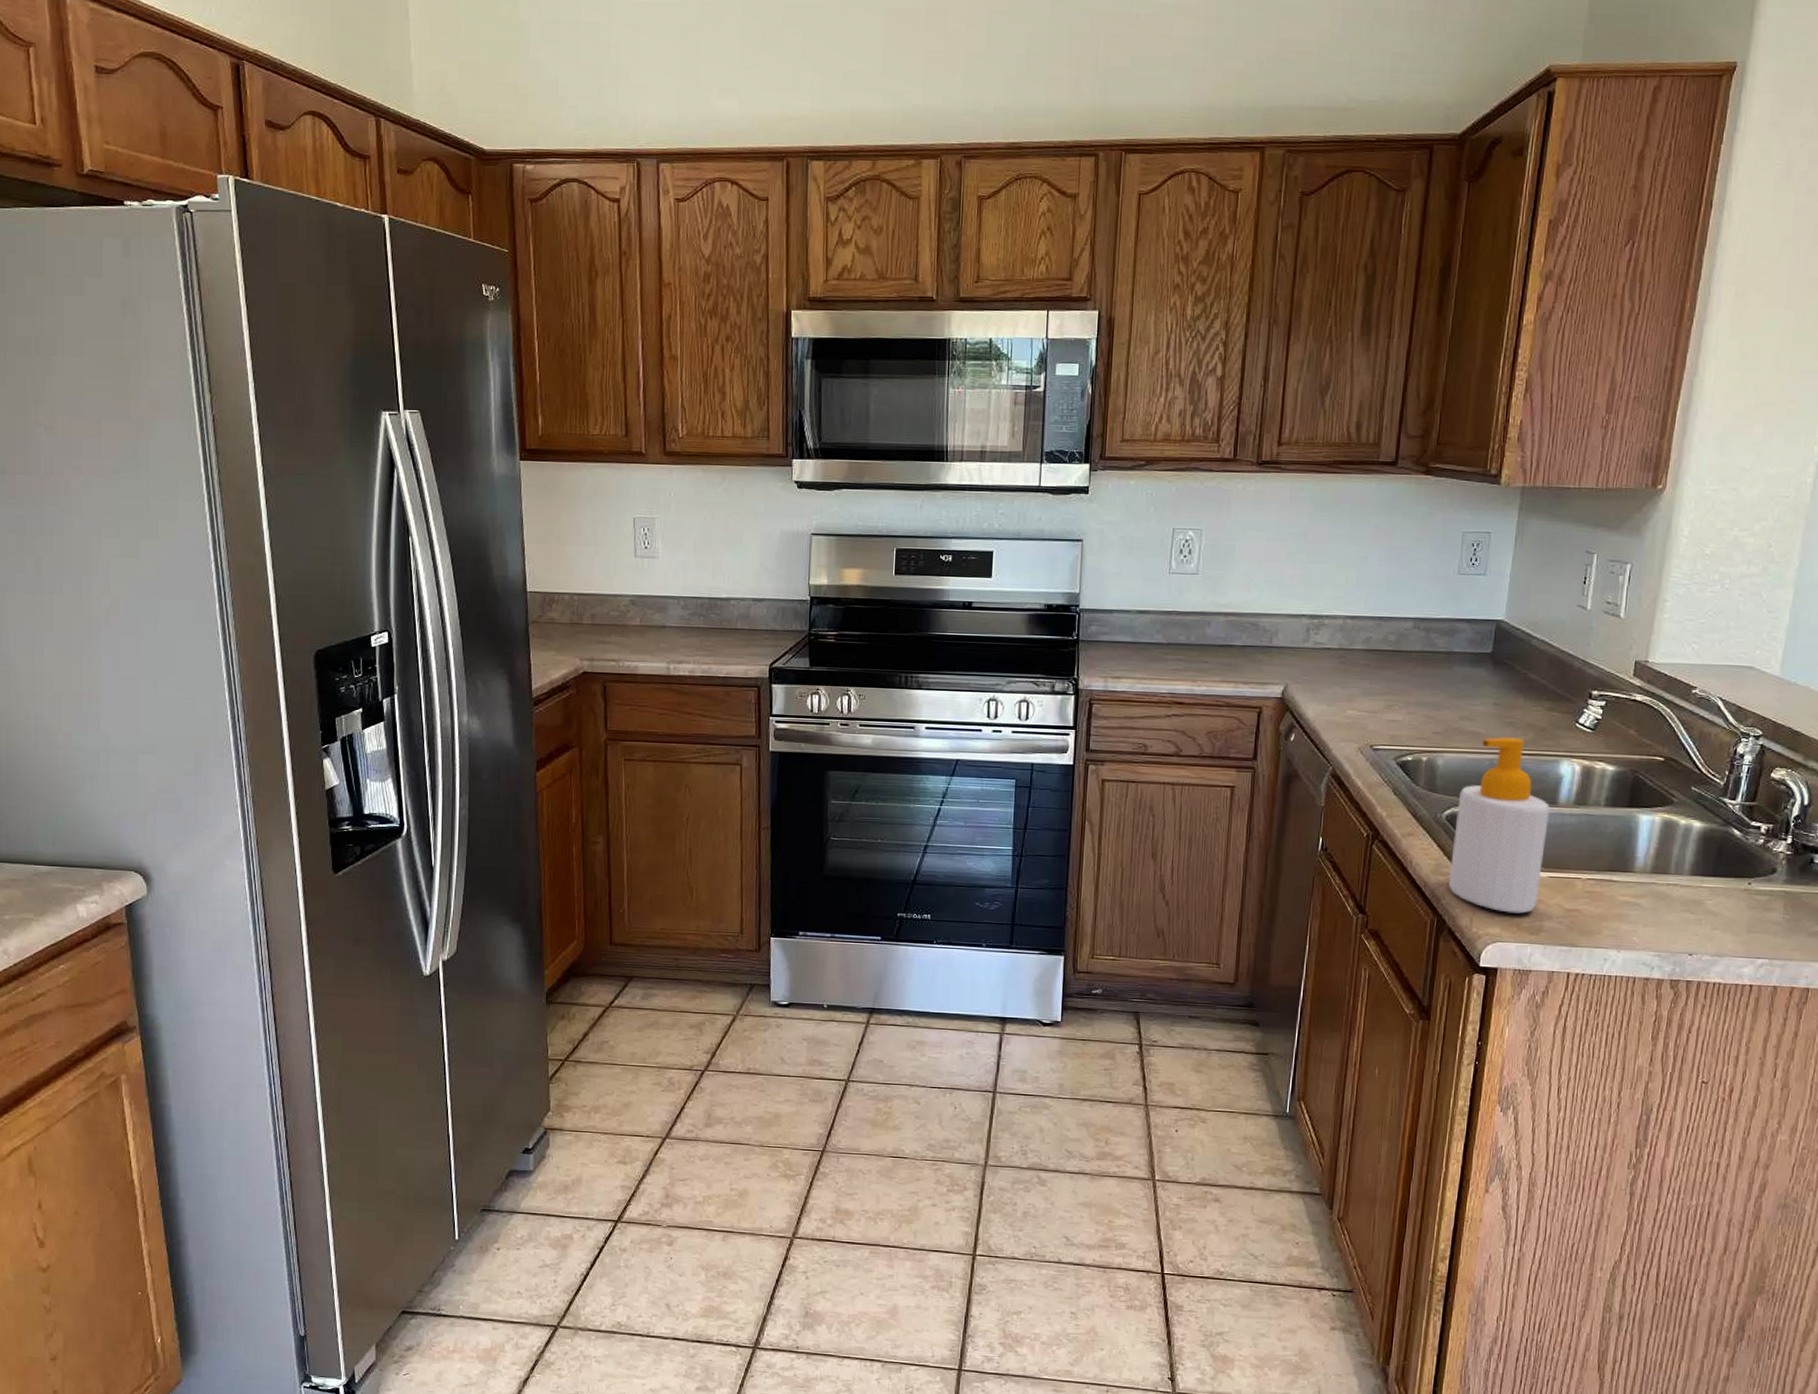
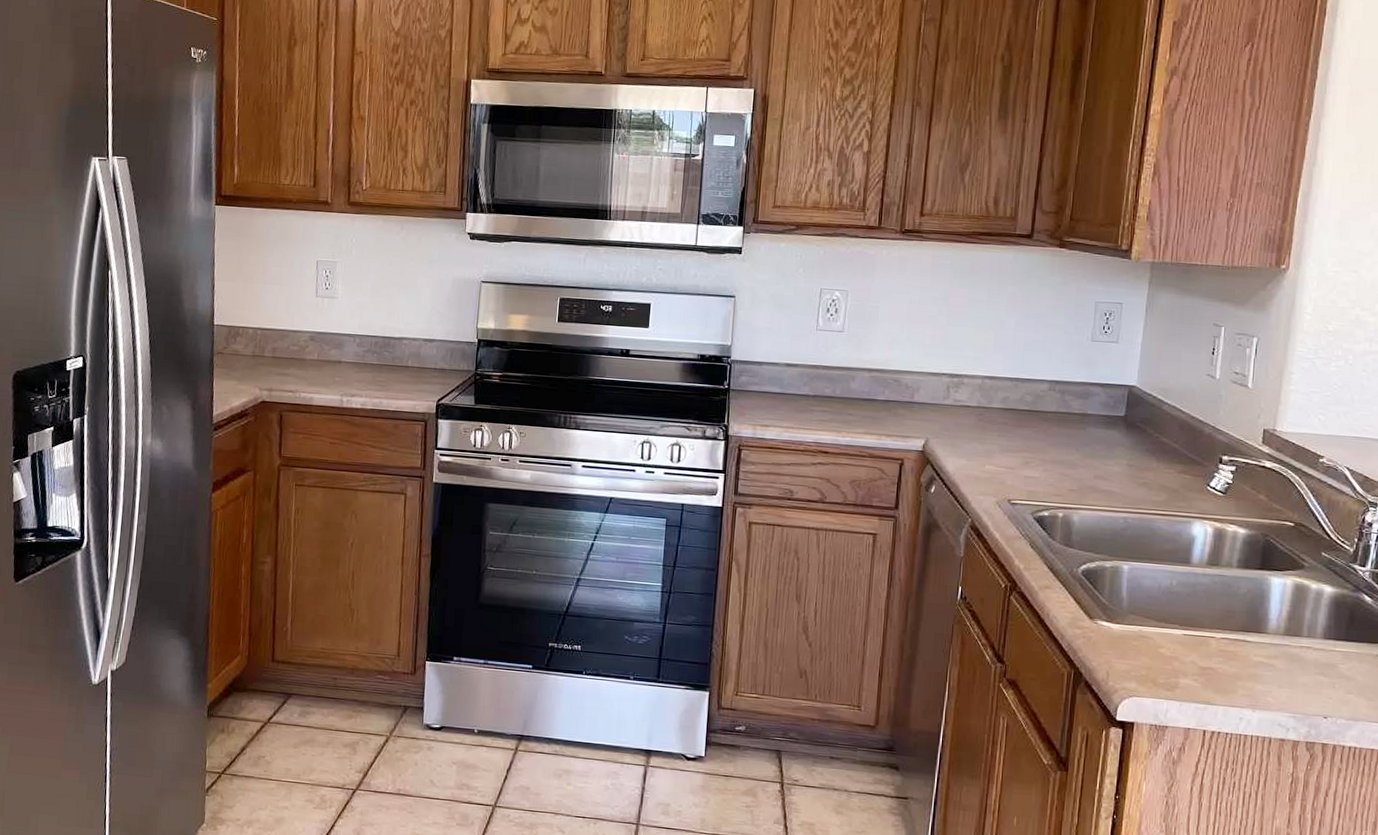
soap bottle: present [1448,737,1550,914] -> none [1084,496,1183,670]

